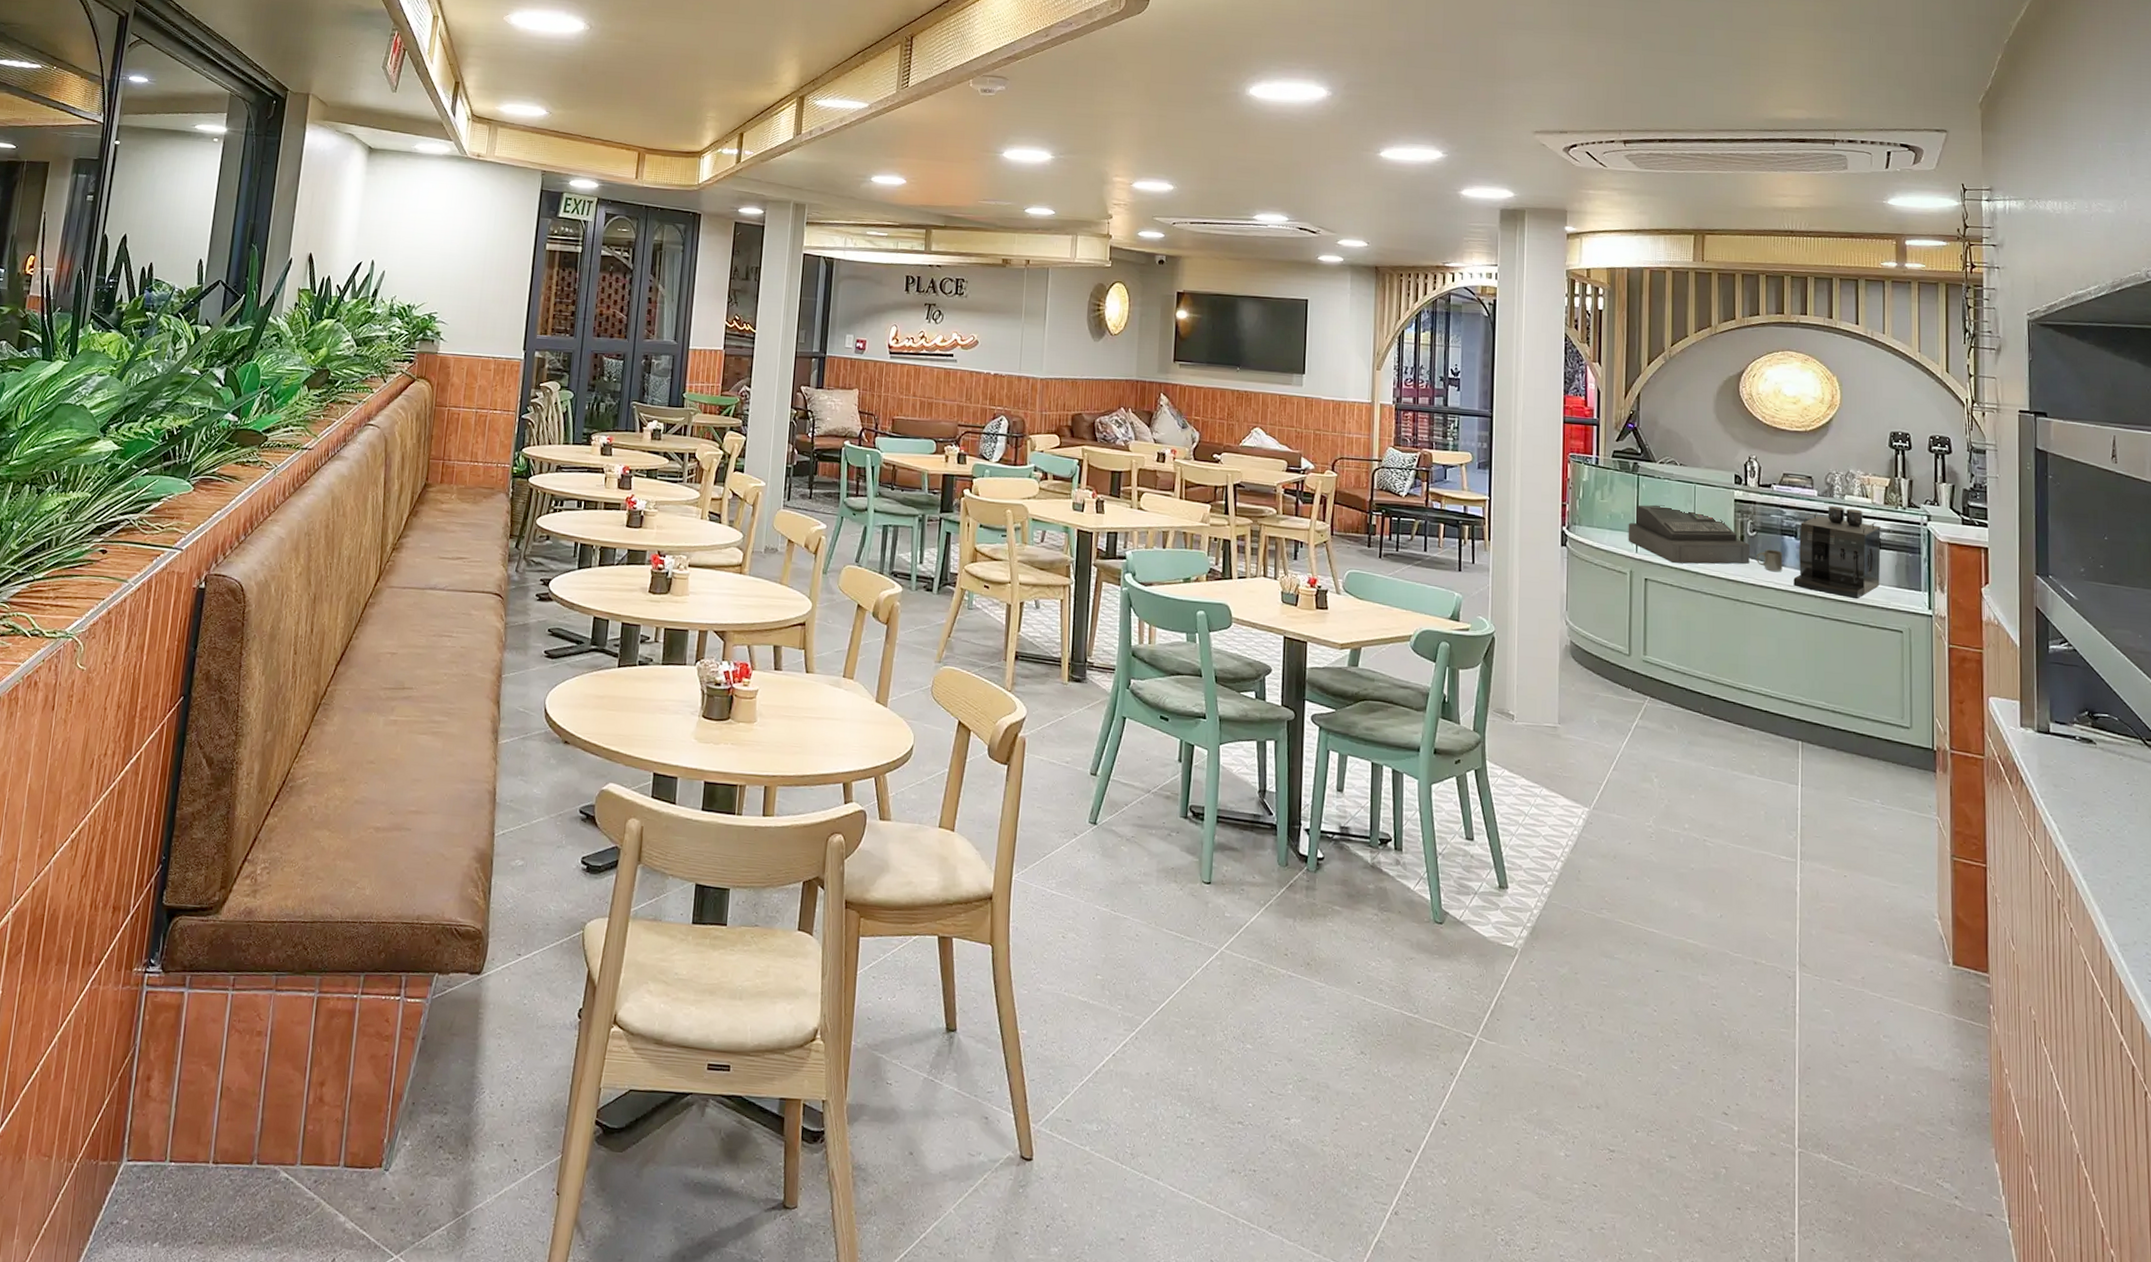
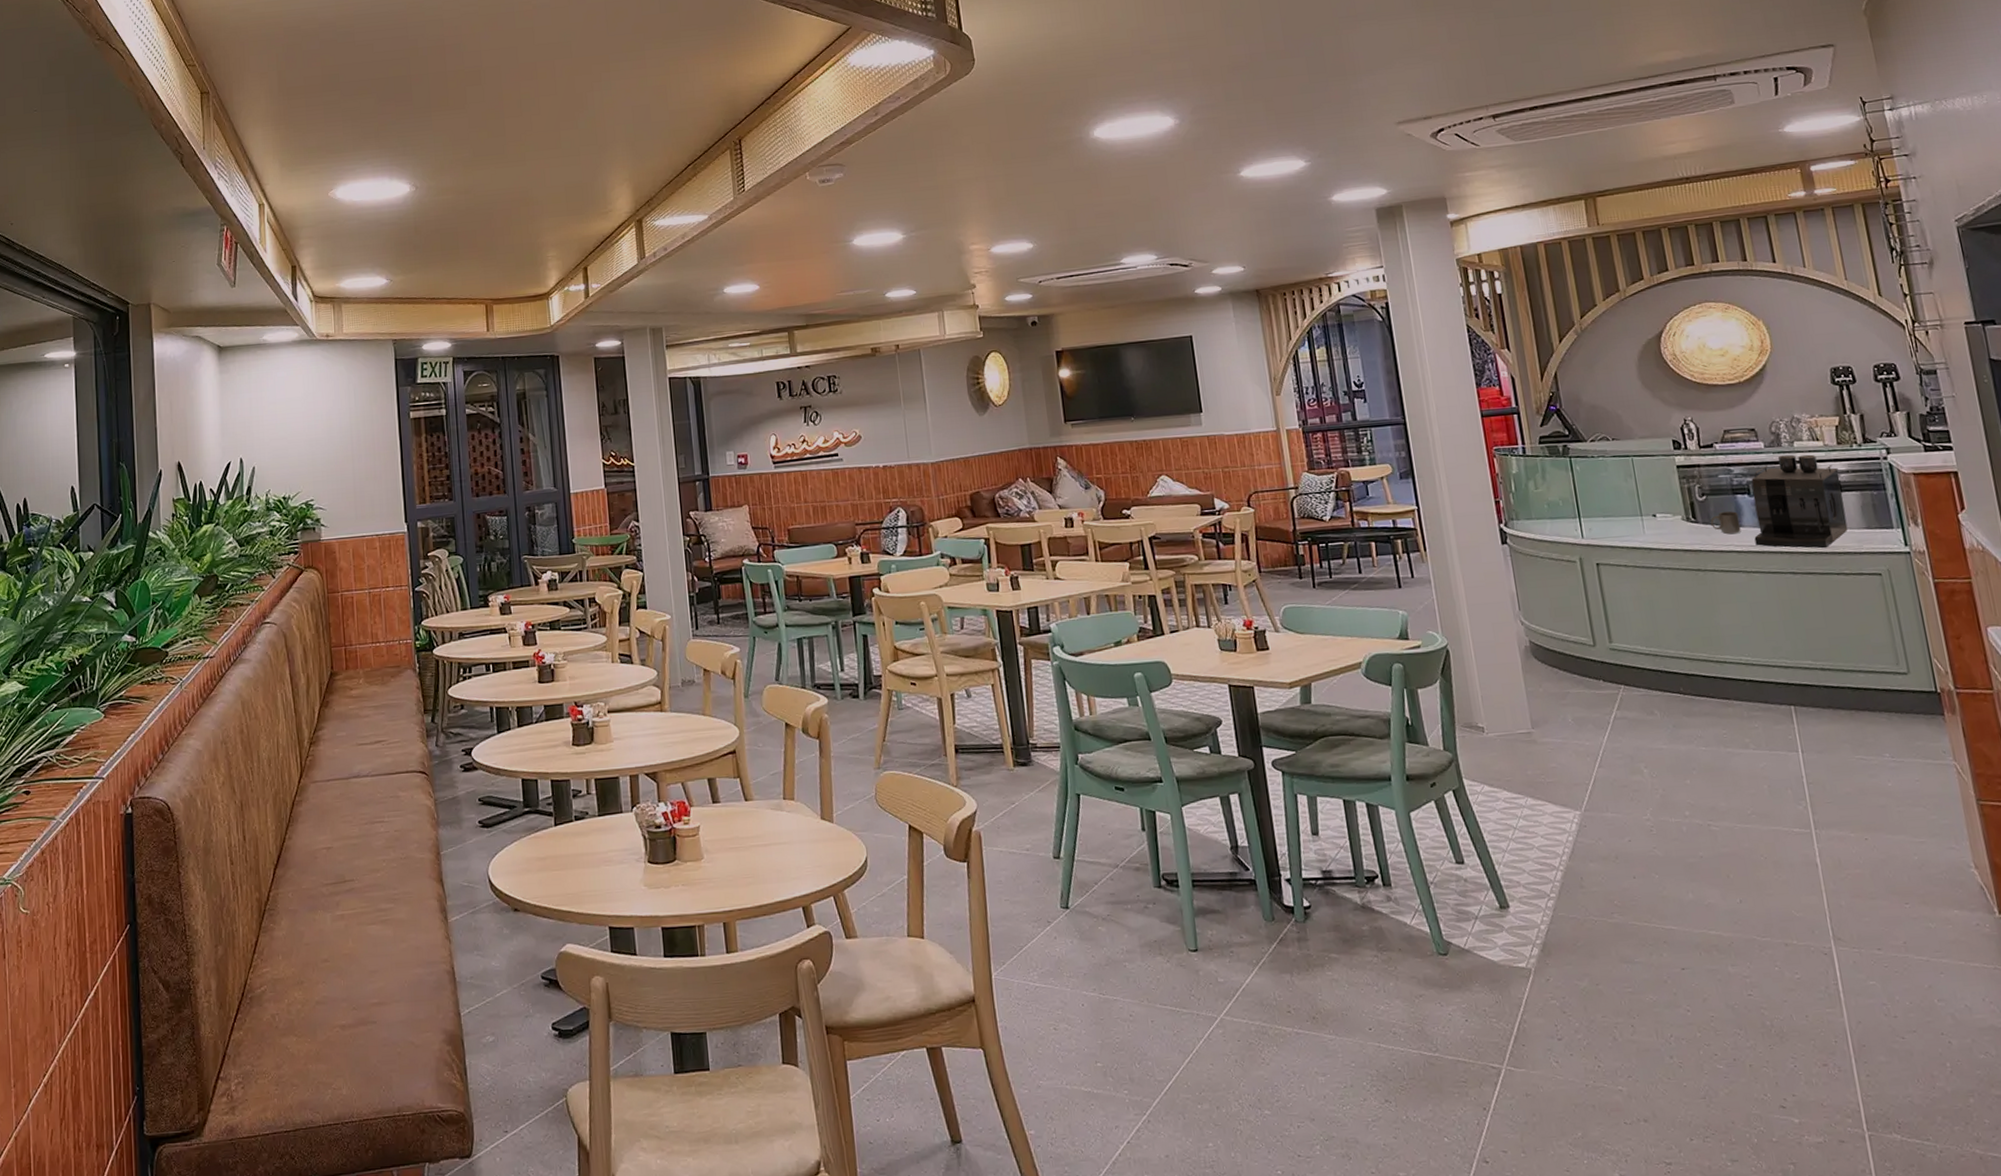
cash register: present [1628,505,1750,564] -> none [1568,484,1705,543]

